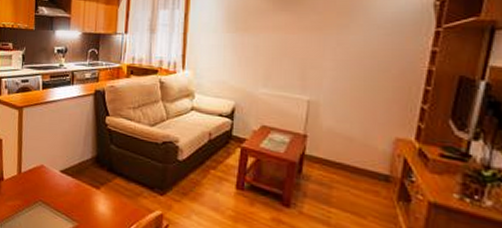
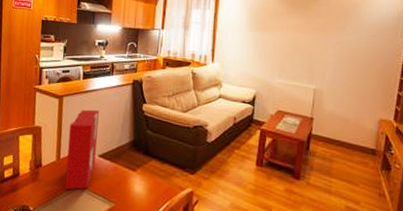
cereal box: none [26,121,60,206] -> present [64,109,99,190]

